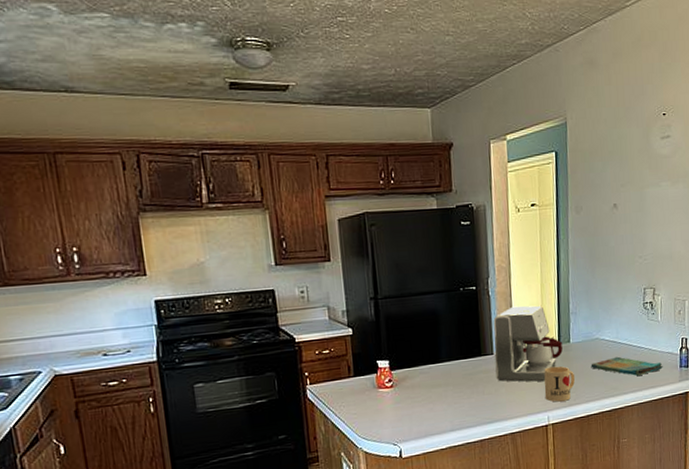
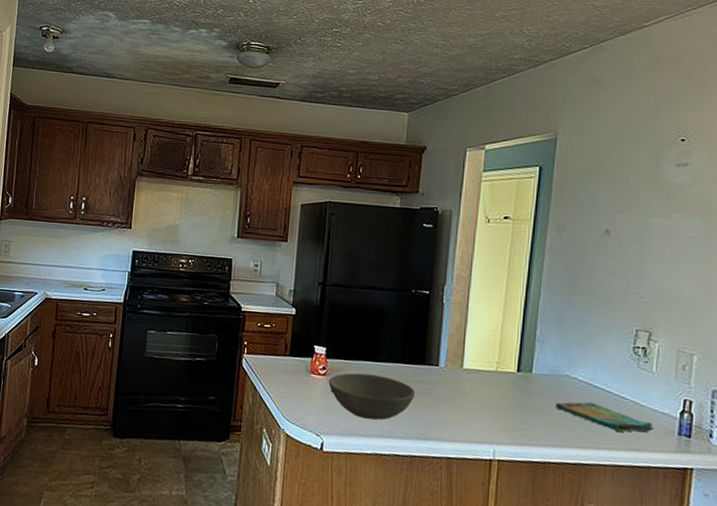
bowl: none [396,375,476,419] -> present [328,373,415,420]
coffee maker: present [493,305,563,382] -> none [438,319,522,410]
mug: present [544,366,576,402] -> none [493,394,534,438]

